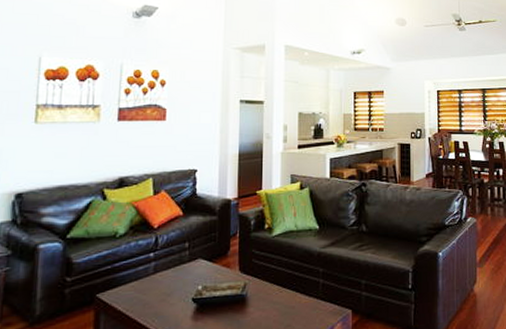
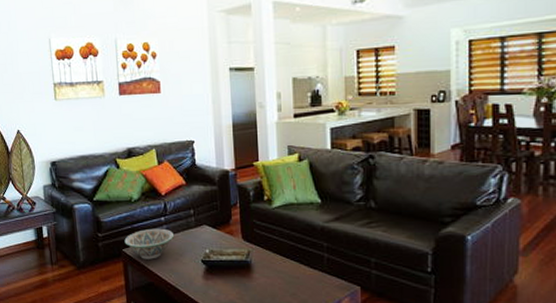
decorative bowl: none [100,265,164,304] -> present [124,228,175,259]

